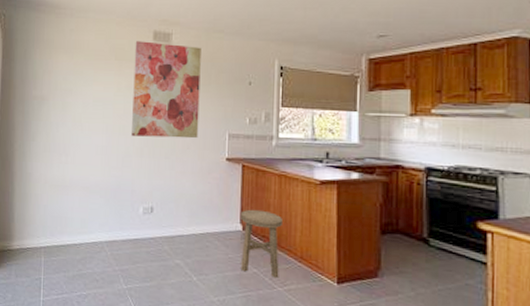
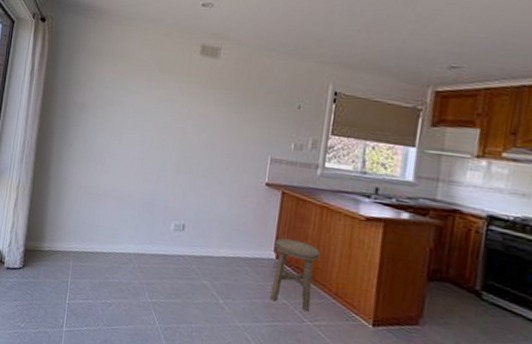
wall art: present [130,41,201,139] -> none [168,54,251,159]

